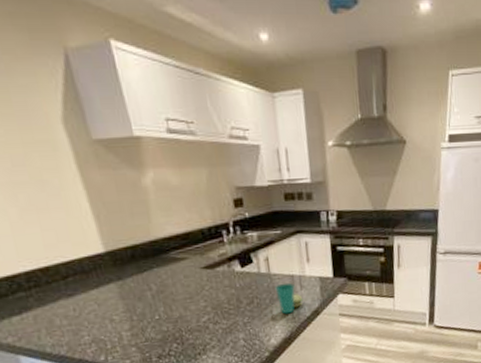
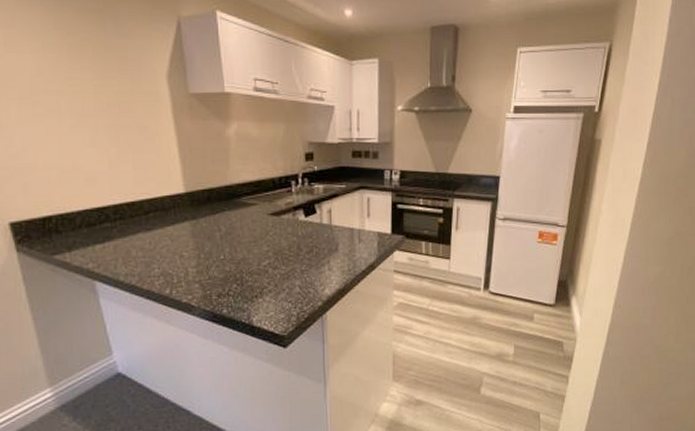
cup: present [275,283,303,314] -> none [334,235,360,266]

